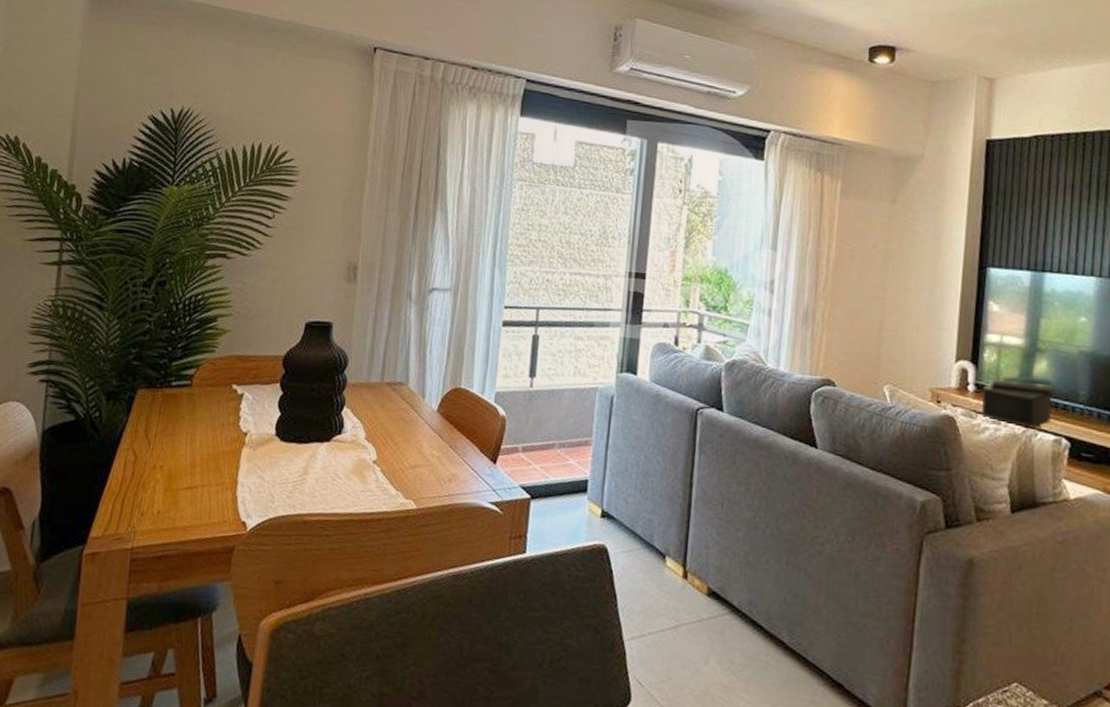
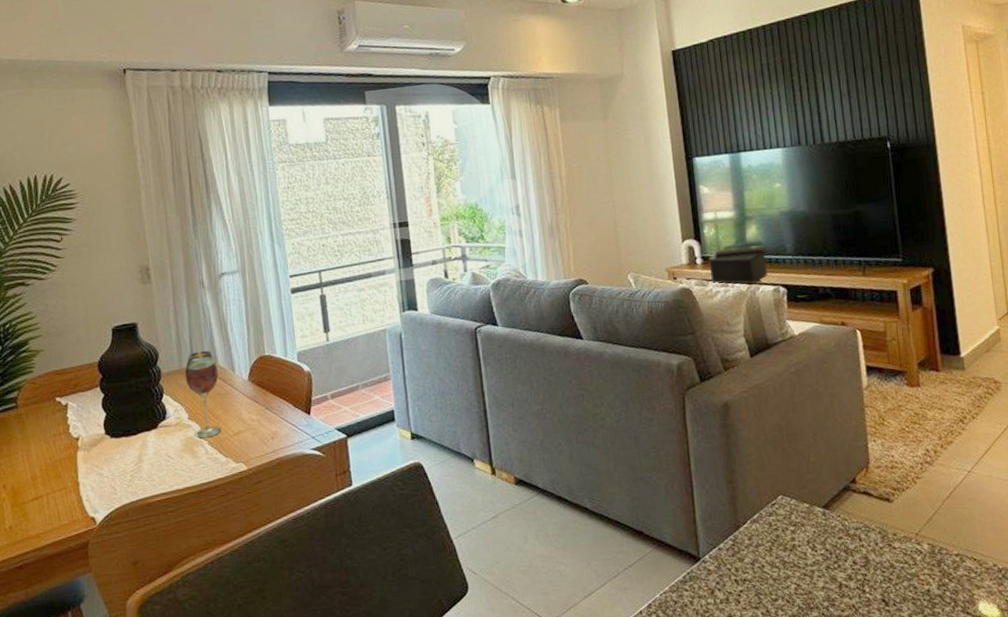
wineglass: none [367,367,408,464] -> present [185,350,222,439]

